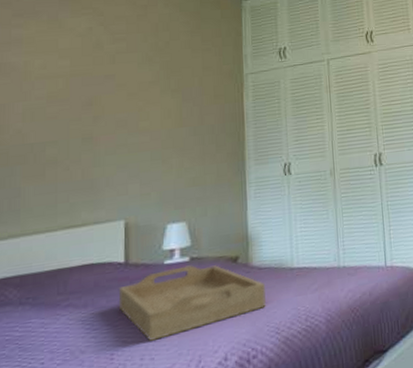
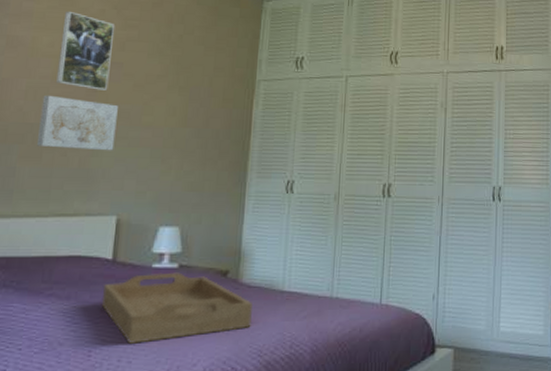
wall art: none [40,114,115,165] -> present [37,95,118,151]
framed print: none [52,33,104,104] -> present [56,12,115,90]

